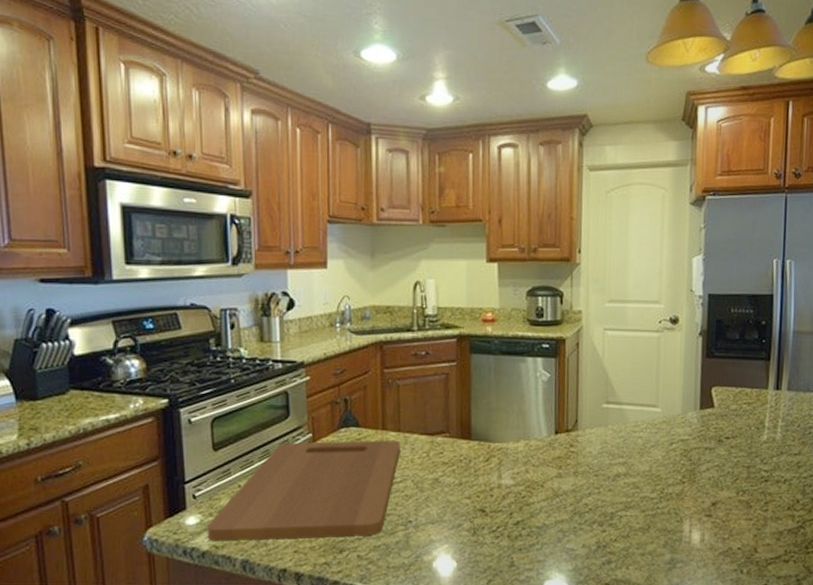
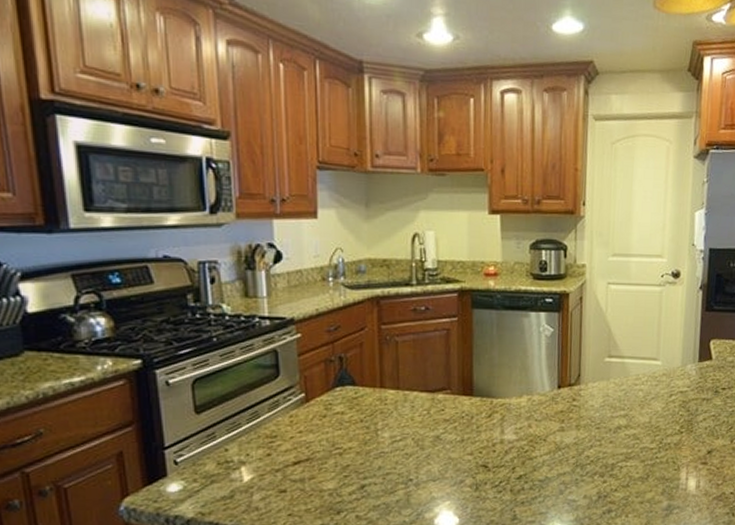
cutting board: present [207,440,401,542] -> none [192,398,400,508]

